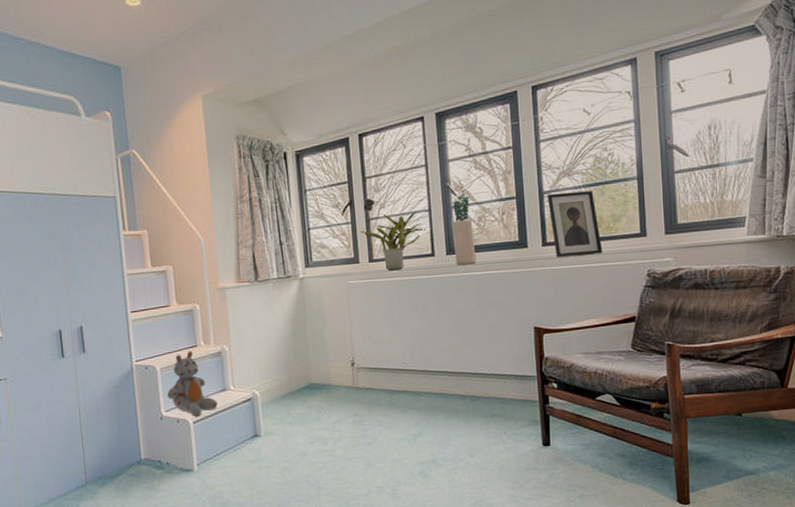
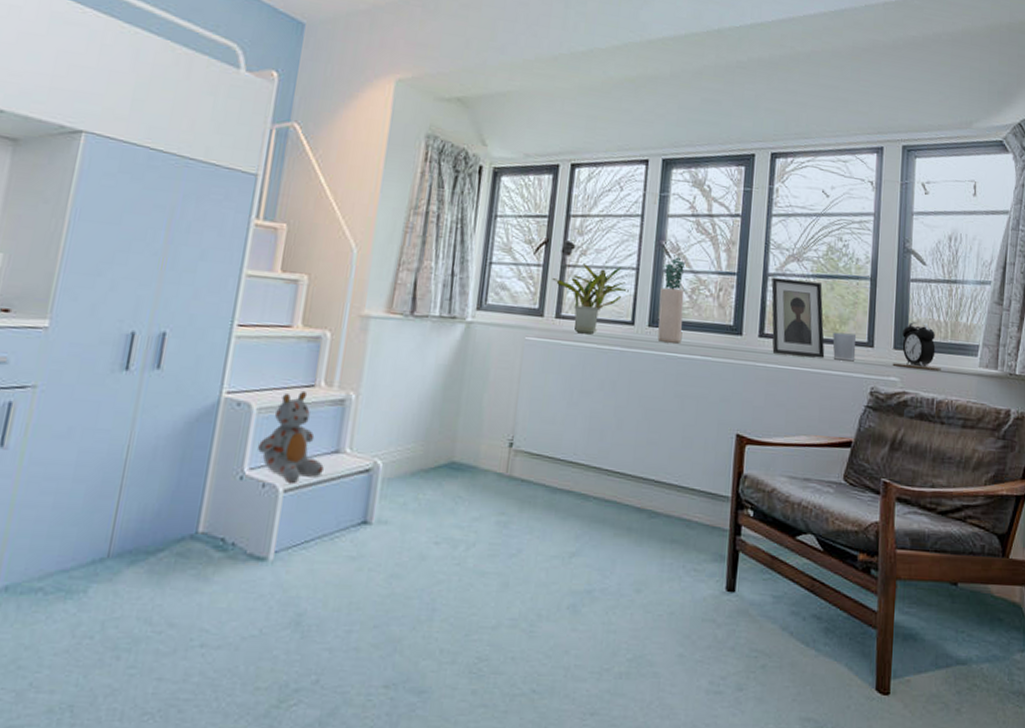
candle holder: none [608,228,630,253] -> present [832,332,857,362]
alarm clock: none [666,206,711,248] -> present [893,321,941,371]

